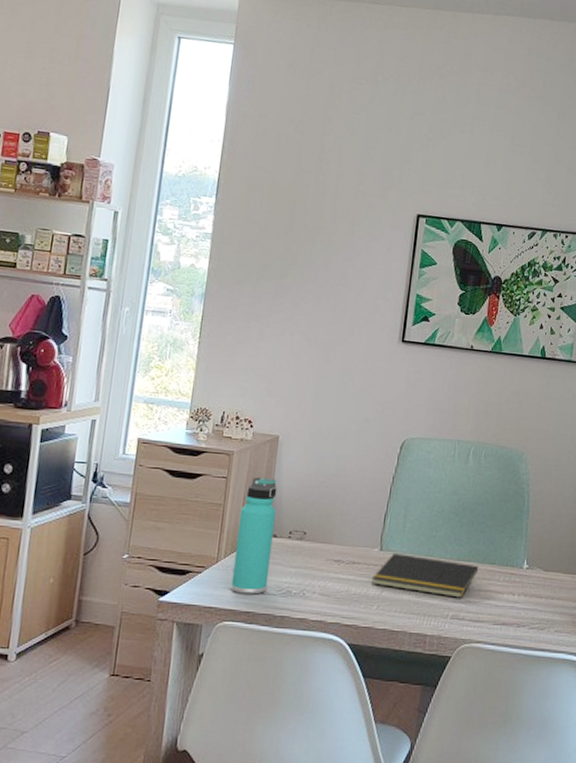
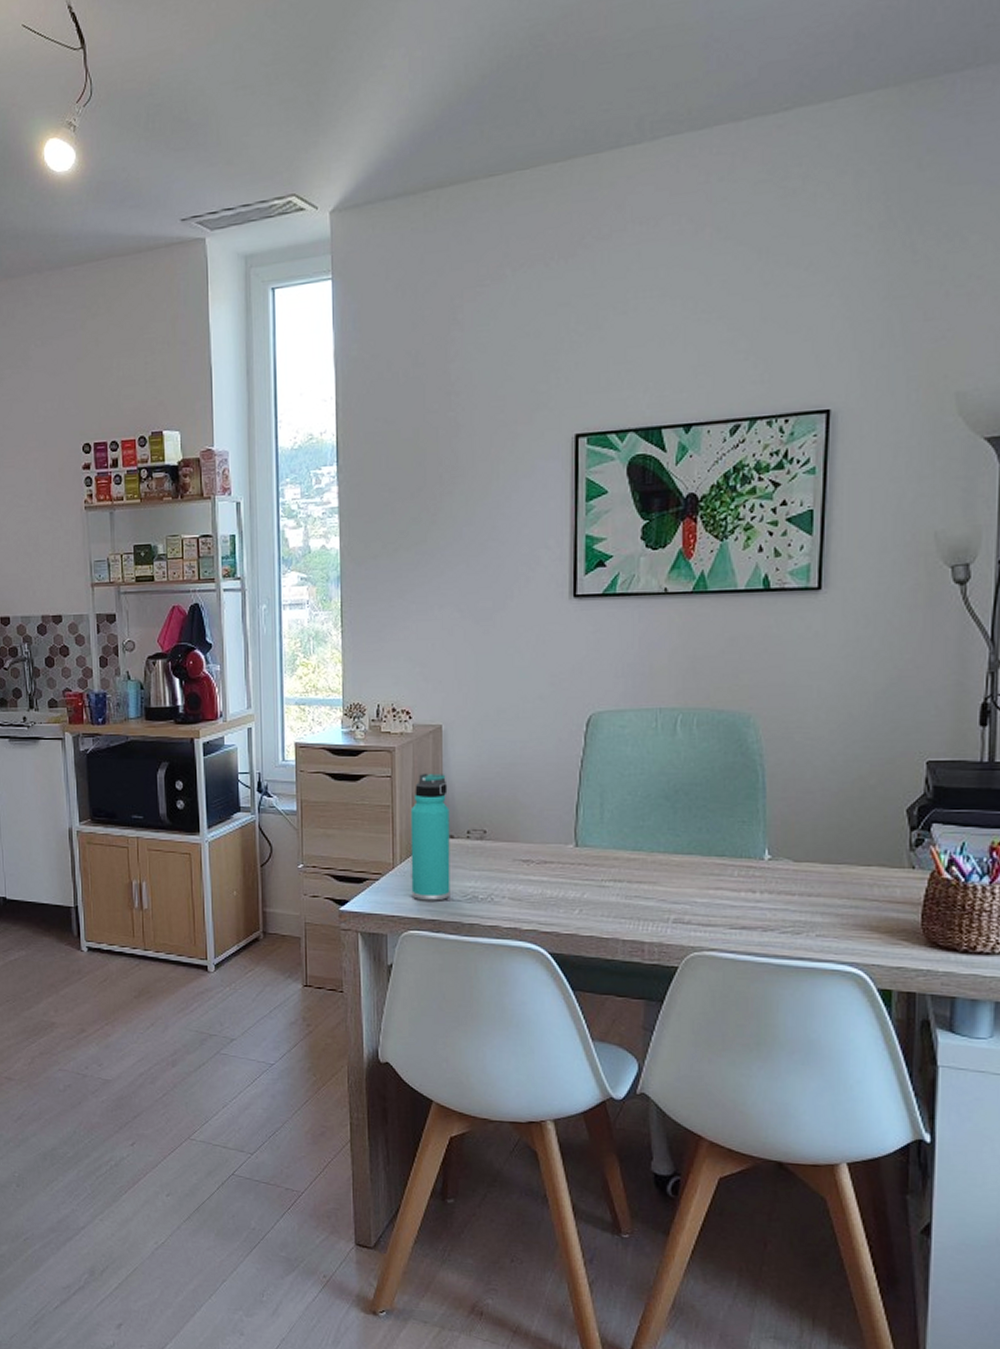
notepad: present [372,553,479,598] -> none [570,849,704,898]

